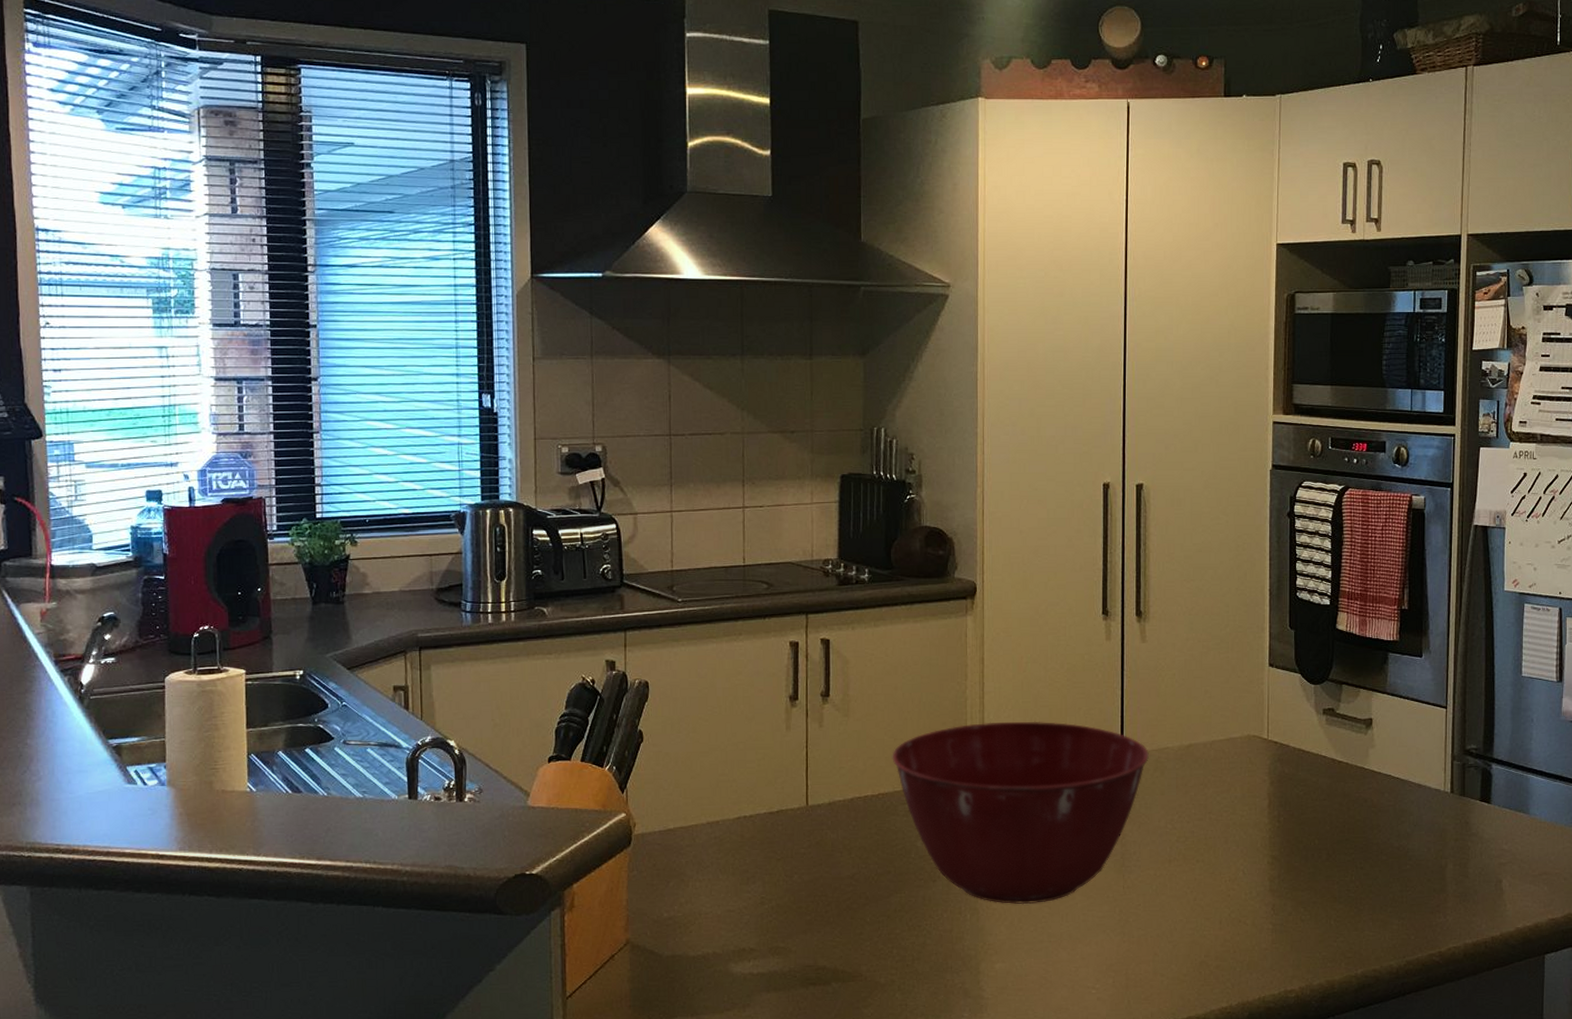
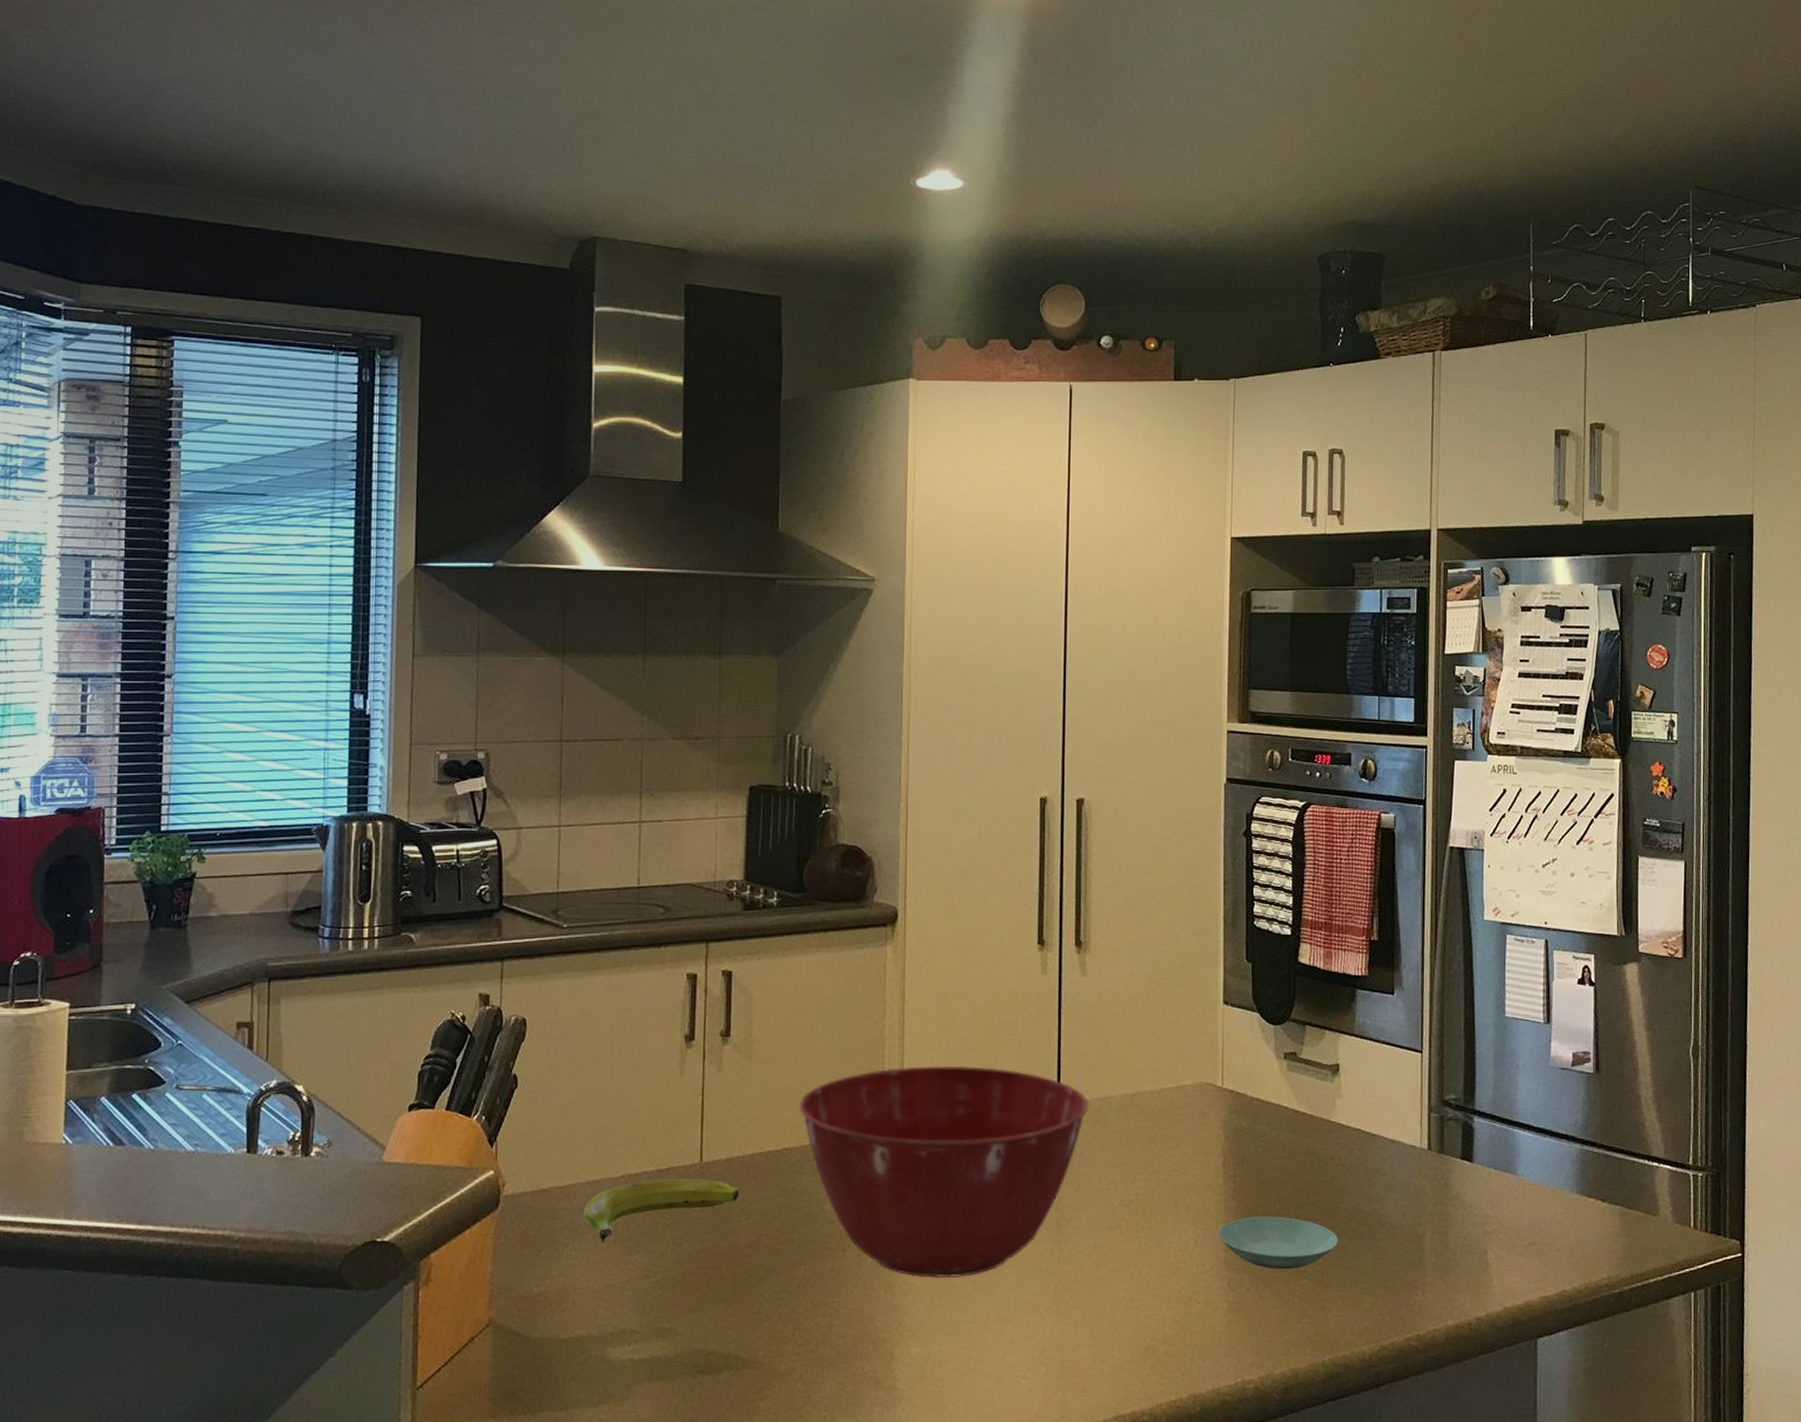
banana: none [705,819,841,875] -> present [583,1178,739,1243]
saucer: none [1263,850,1370,897] -> present [1218,1216,1338,1270]

